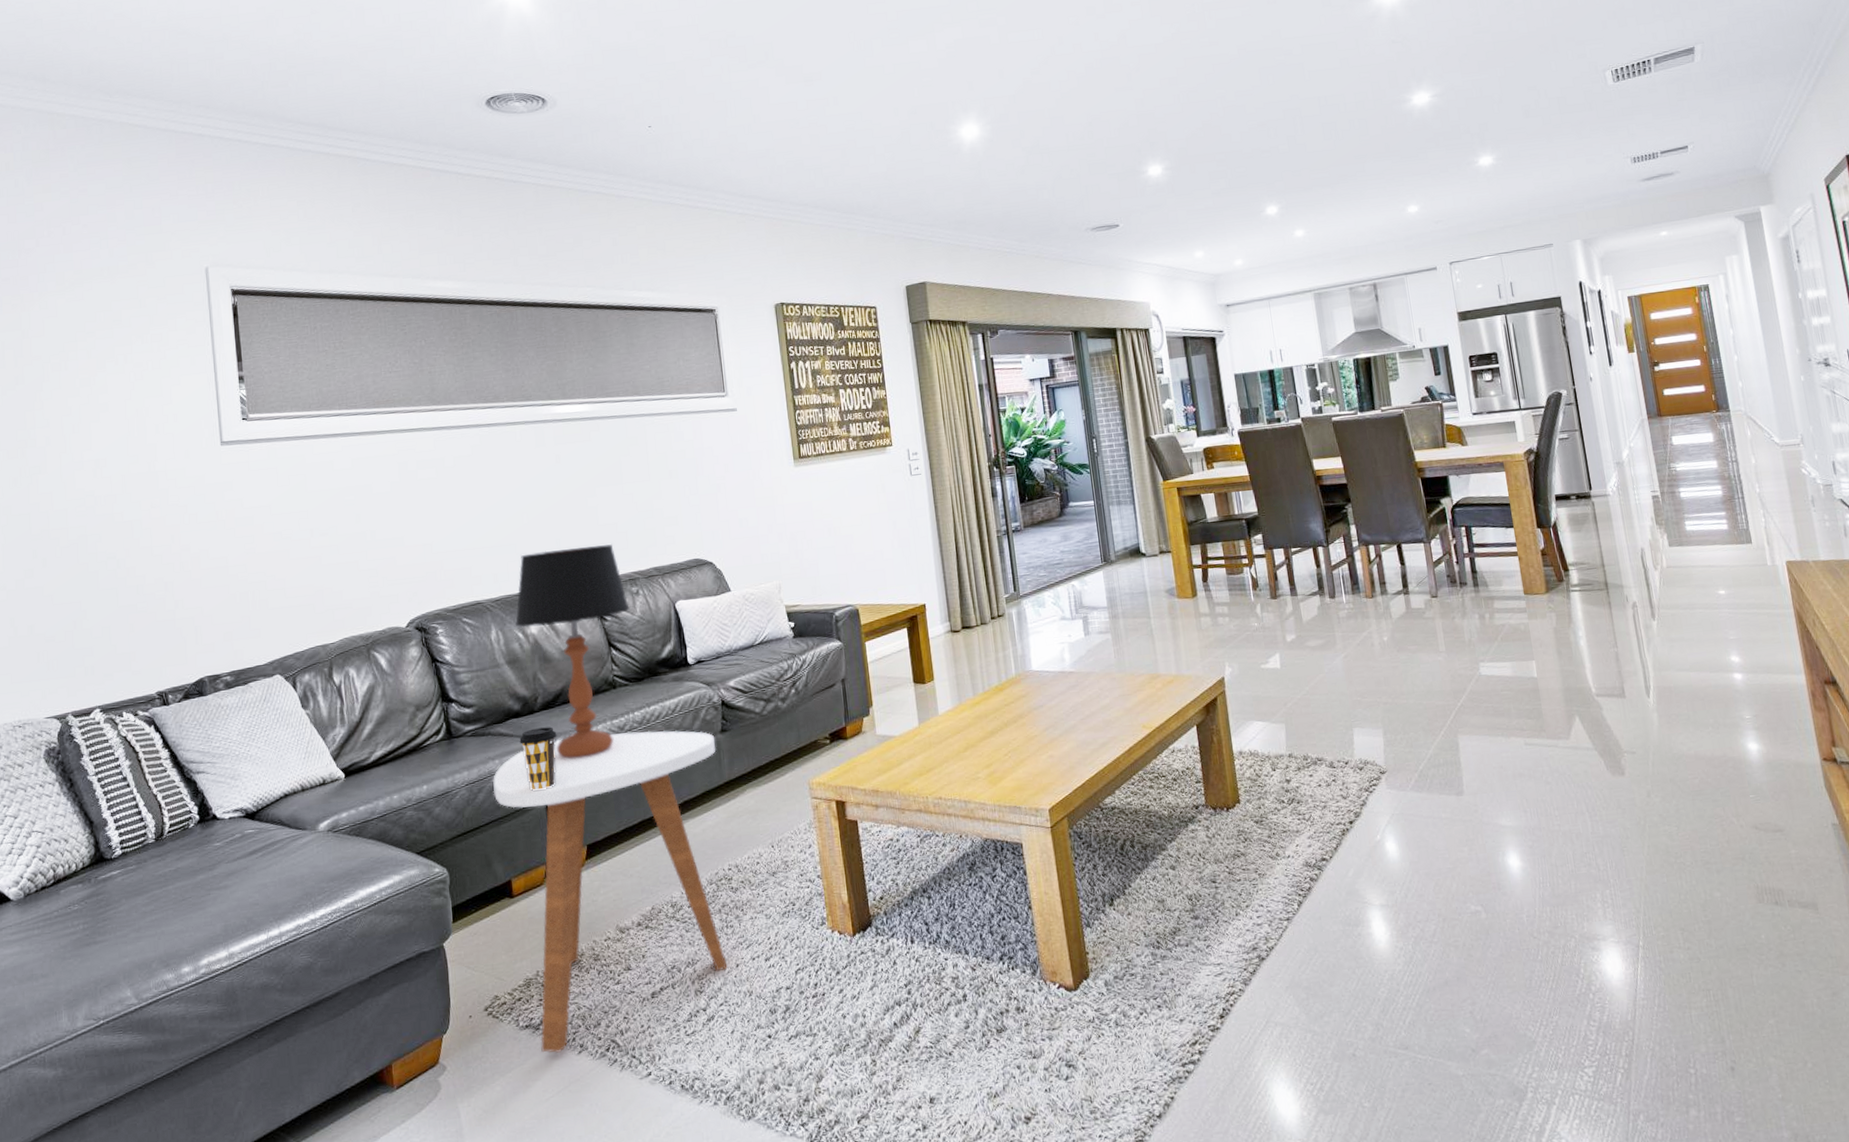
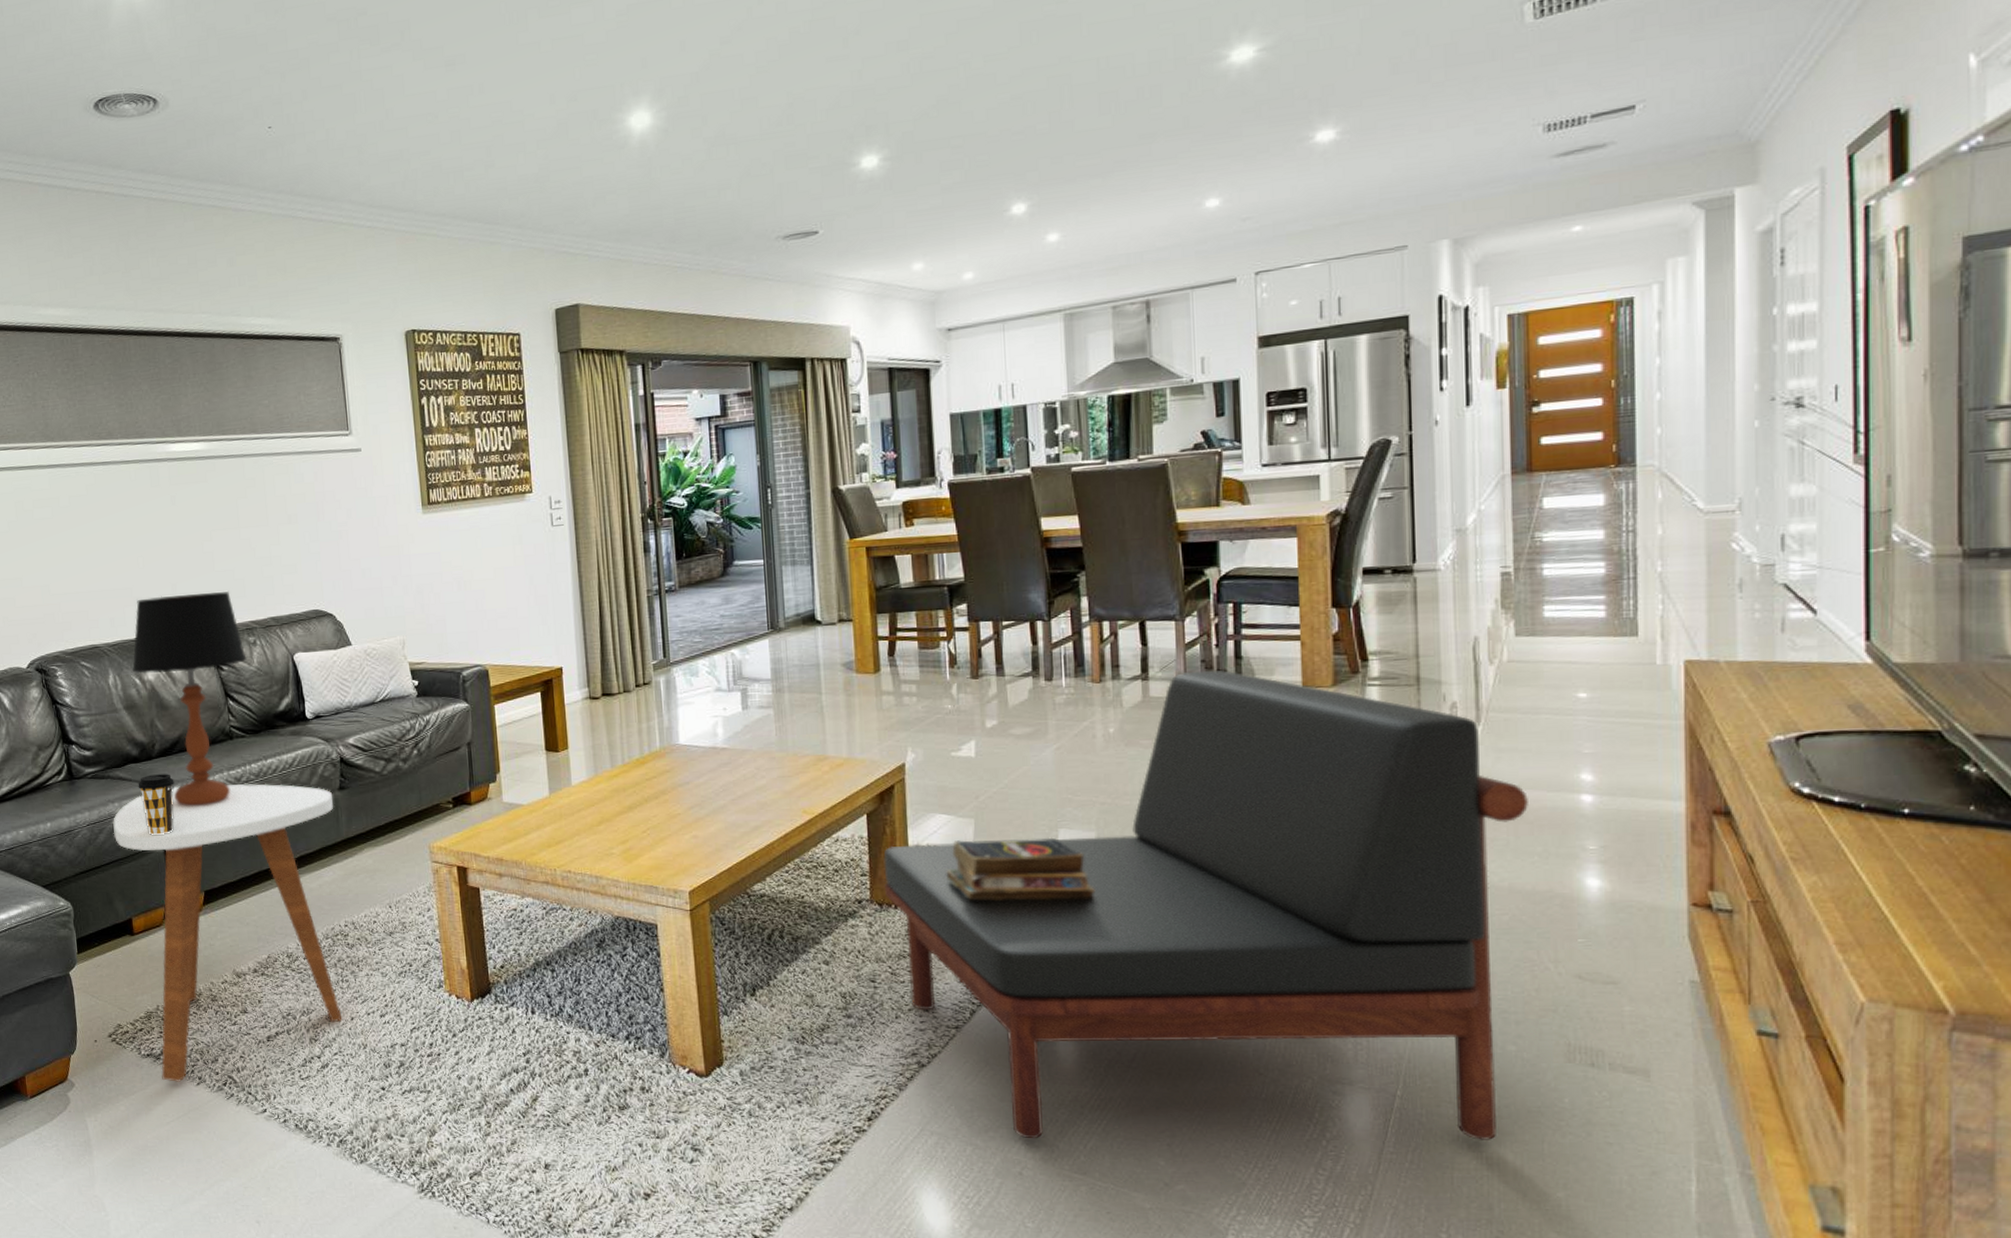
armchair: none [1213,582,1718,1021] -> present [883,669,1528,1140]
books: none [1266,736,1388,799] -> present [946,837,1096,901]

